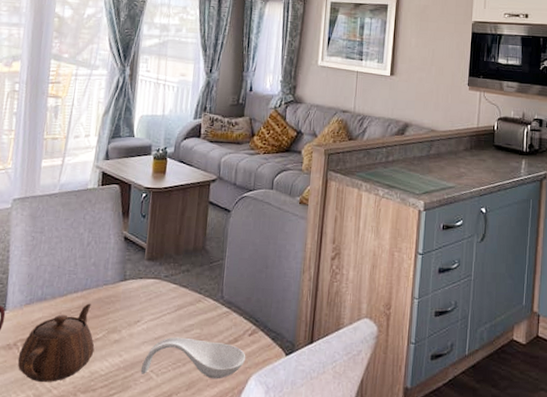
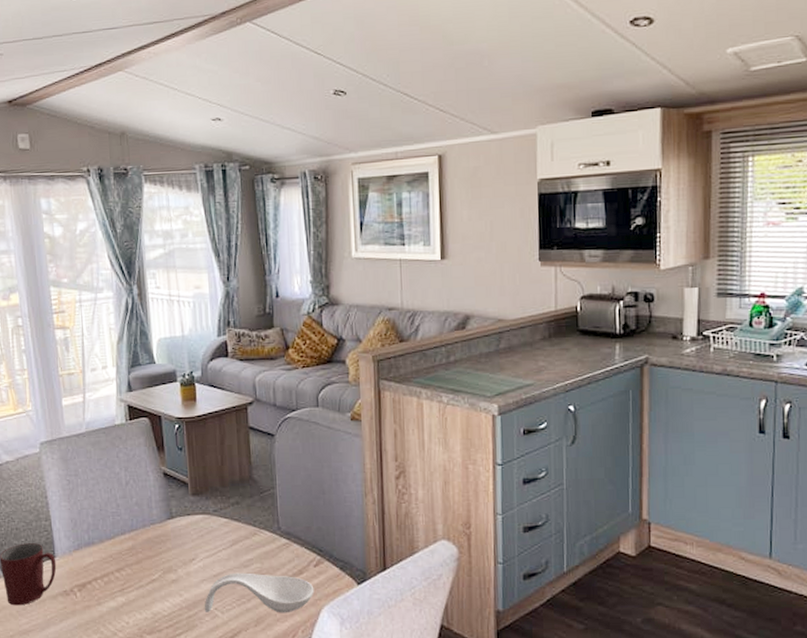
teapot: present [17,303,95,382] -> none [77,544,153,625]

